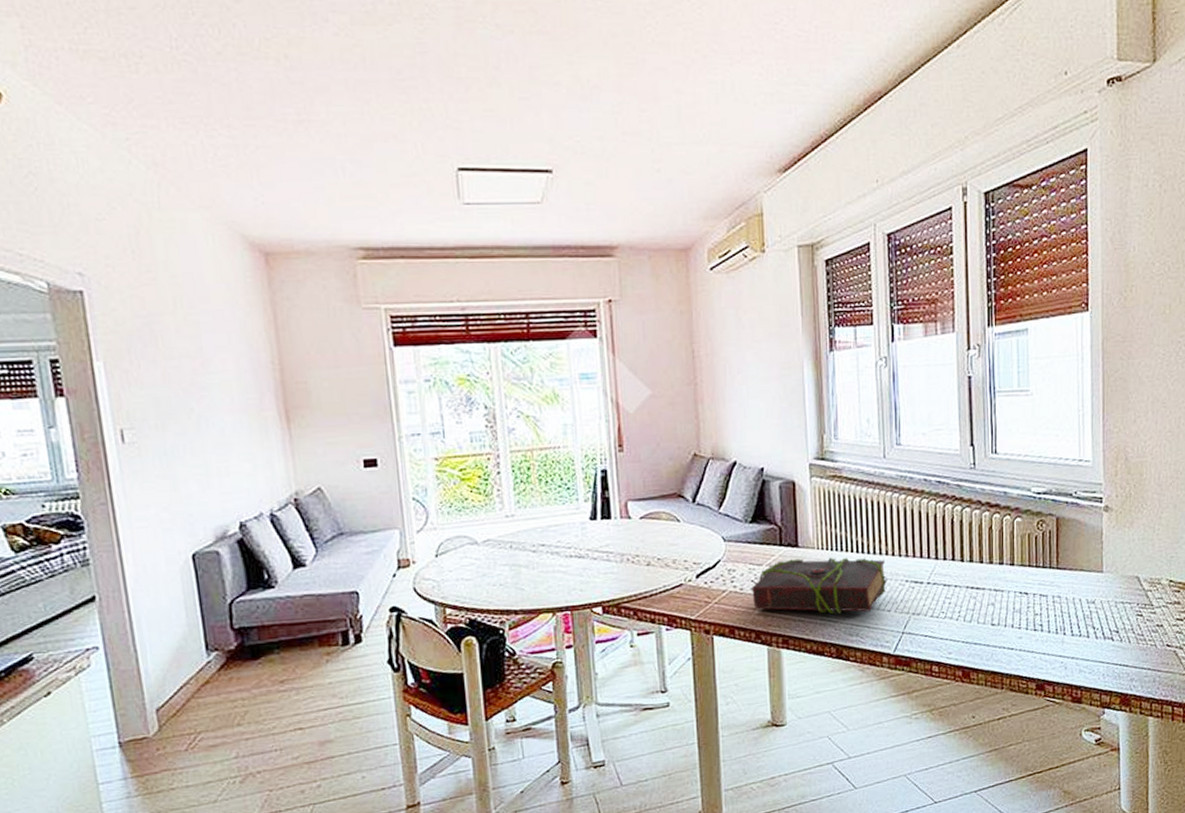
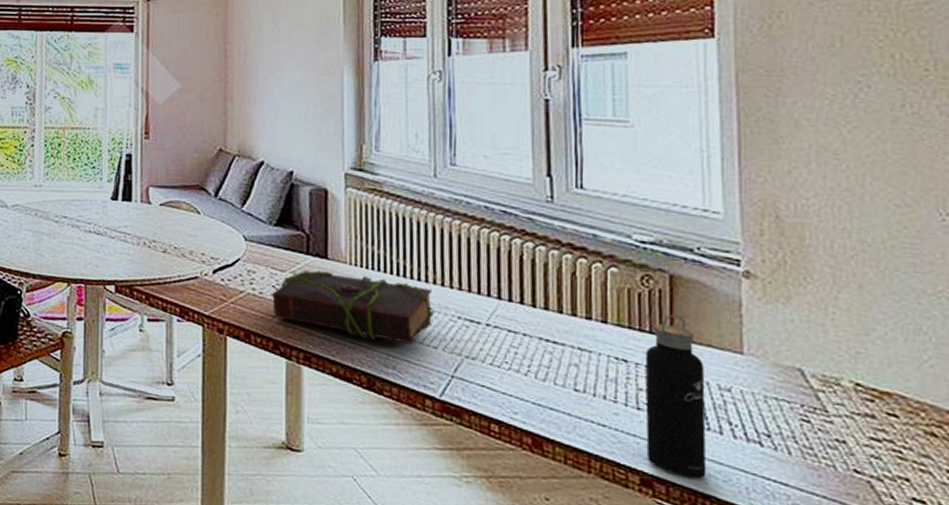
water bottle: none [1039,549,1079,676] -> present [645,314,707,479]

